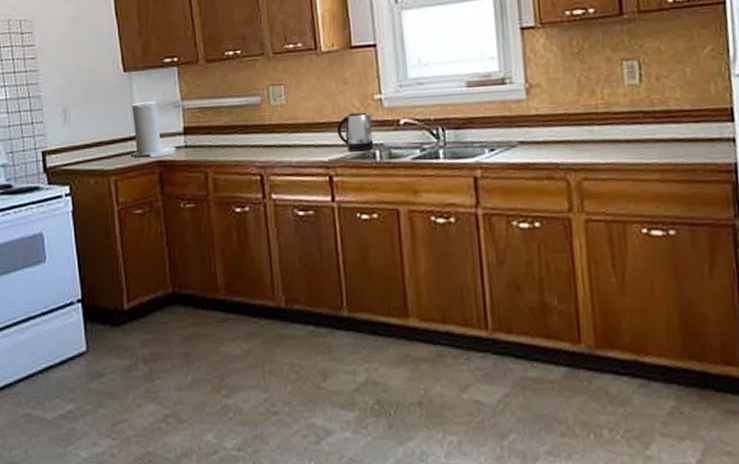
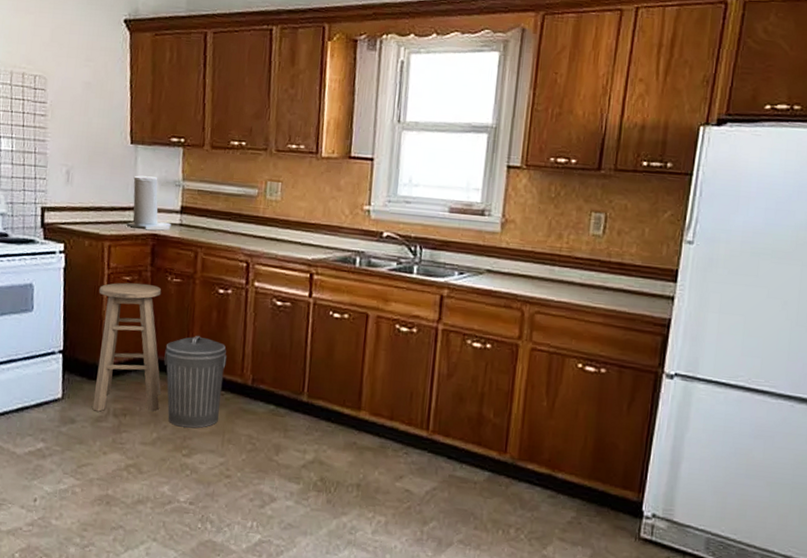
bar stool: none [111,214,191,360] -> present [92,282,162,412]
trash can: none [188,261,255,365] -> present [164,335,227,428]
kettle: present [336,111,374,152] -> none [323,218,359,256]

